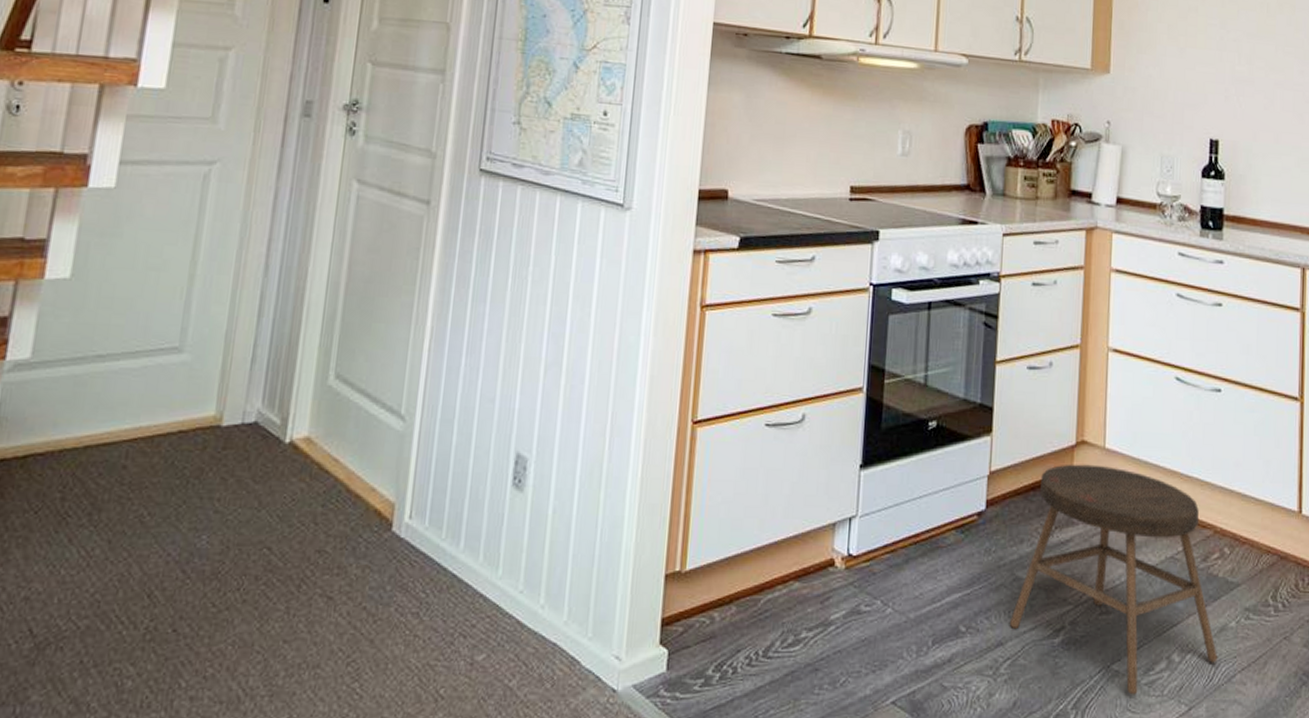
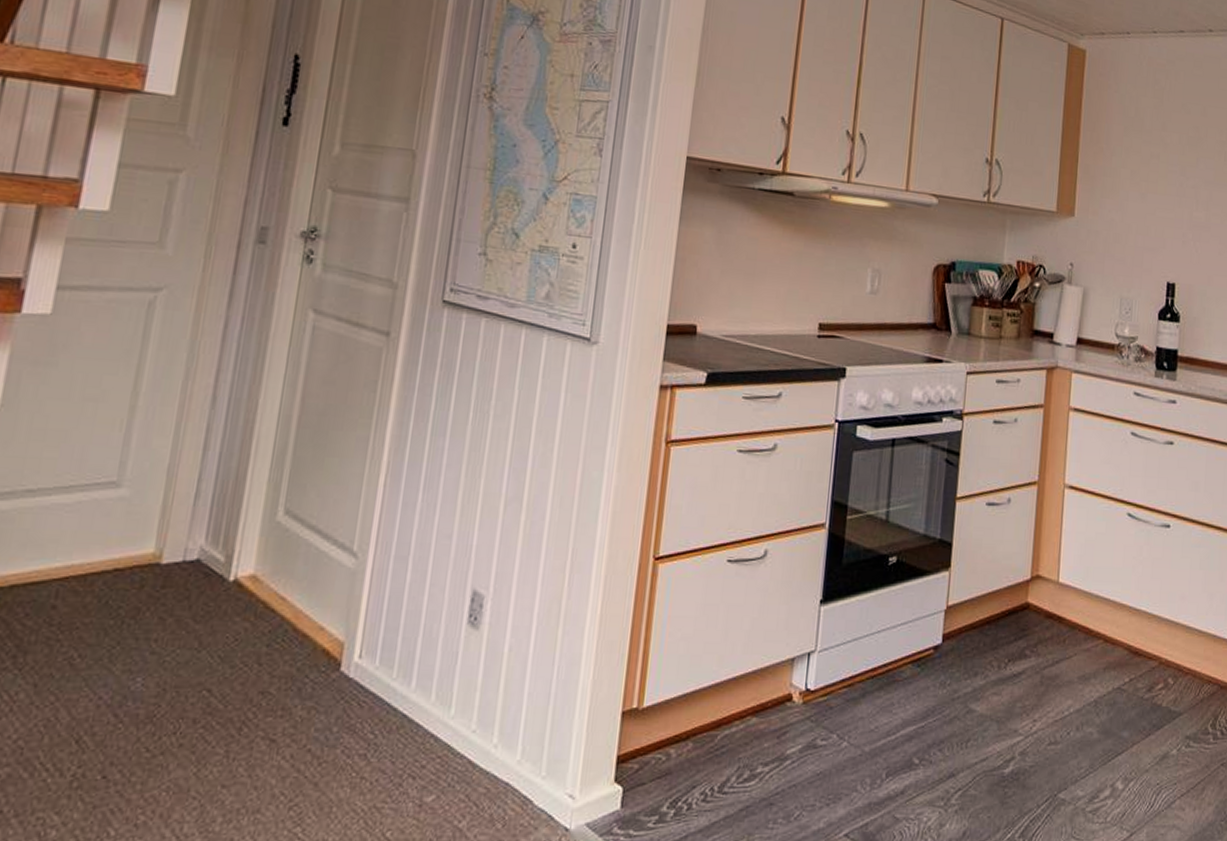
stool: present [1009,464,1218,695] -> none [961,598,1159,823]

